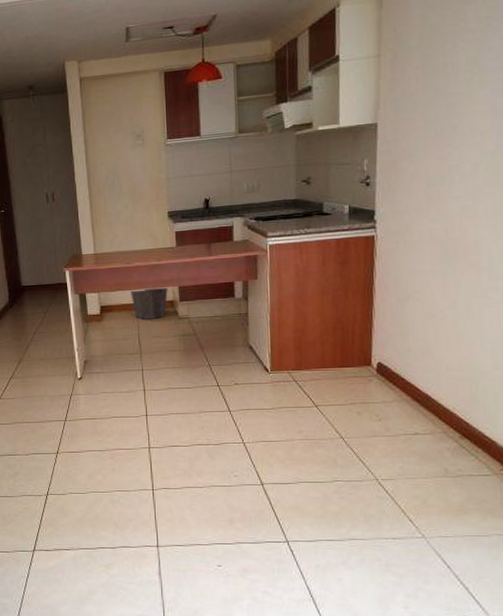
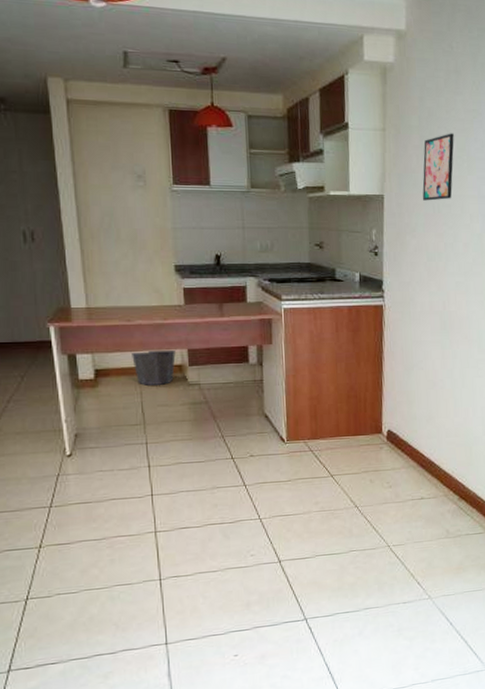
wall art: none [423,46,463,124] -> present [422,133,454,201]

